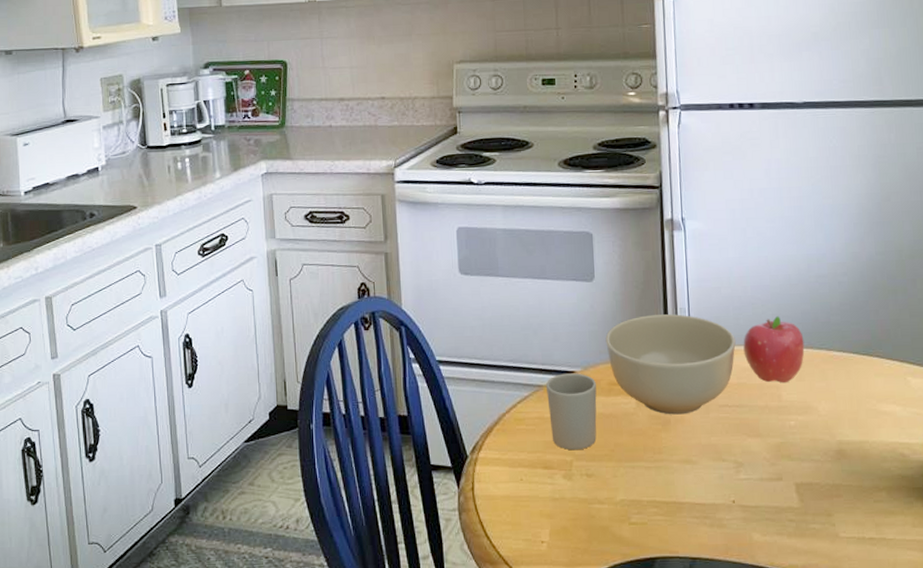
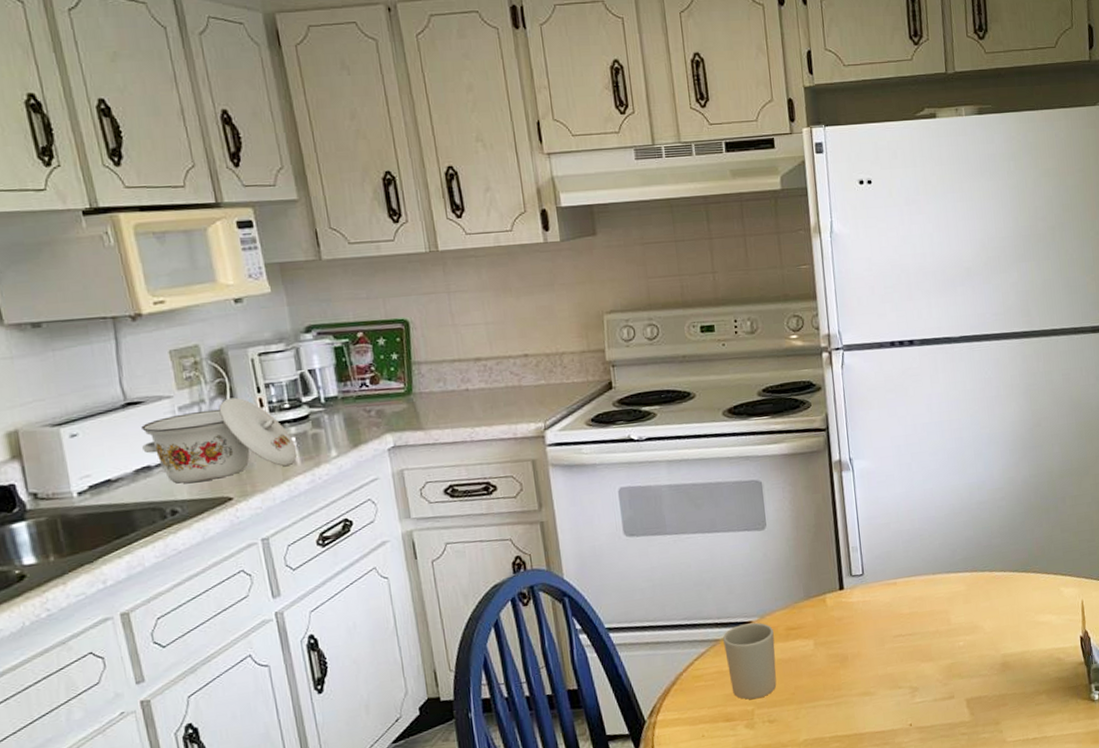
cooking pot: none [74,121,189,192] -> present [141,397,298,484]
bowl: present [605,314,736,415] -> none [780,553,907,652]
fruit: present [743,316,805,384] -> none [913,544,970,608]

